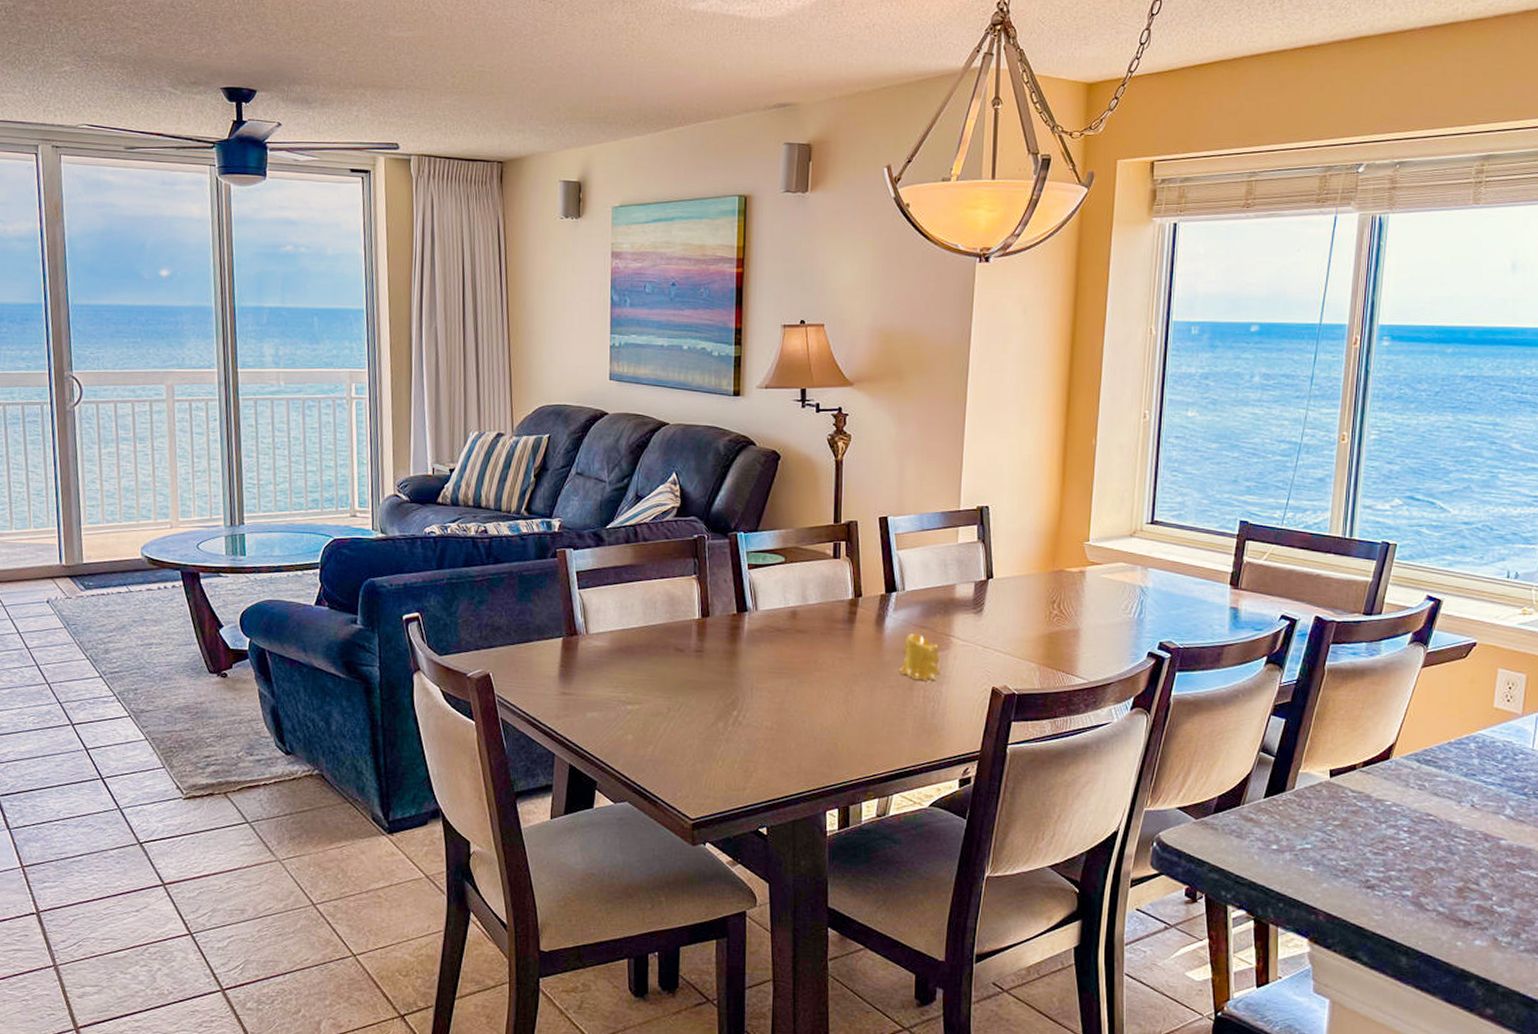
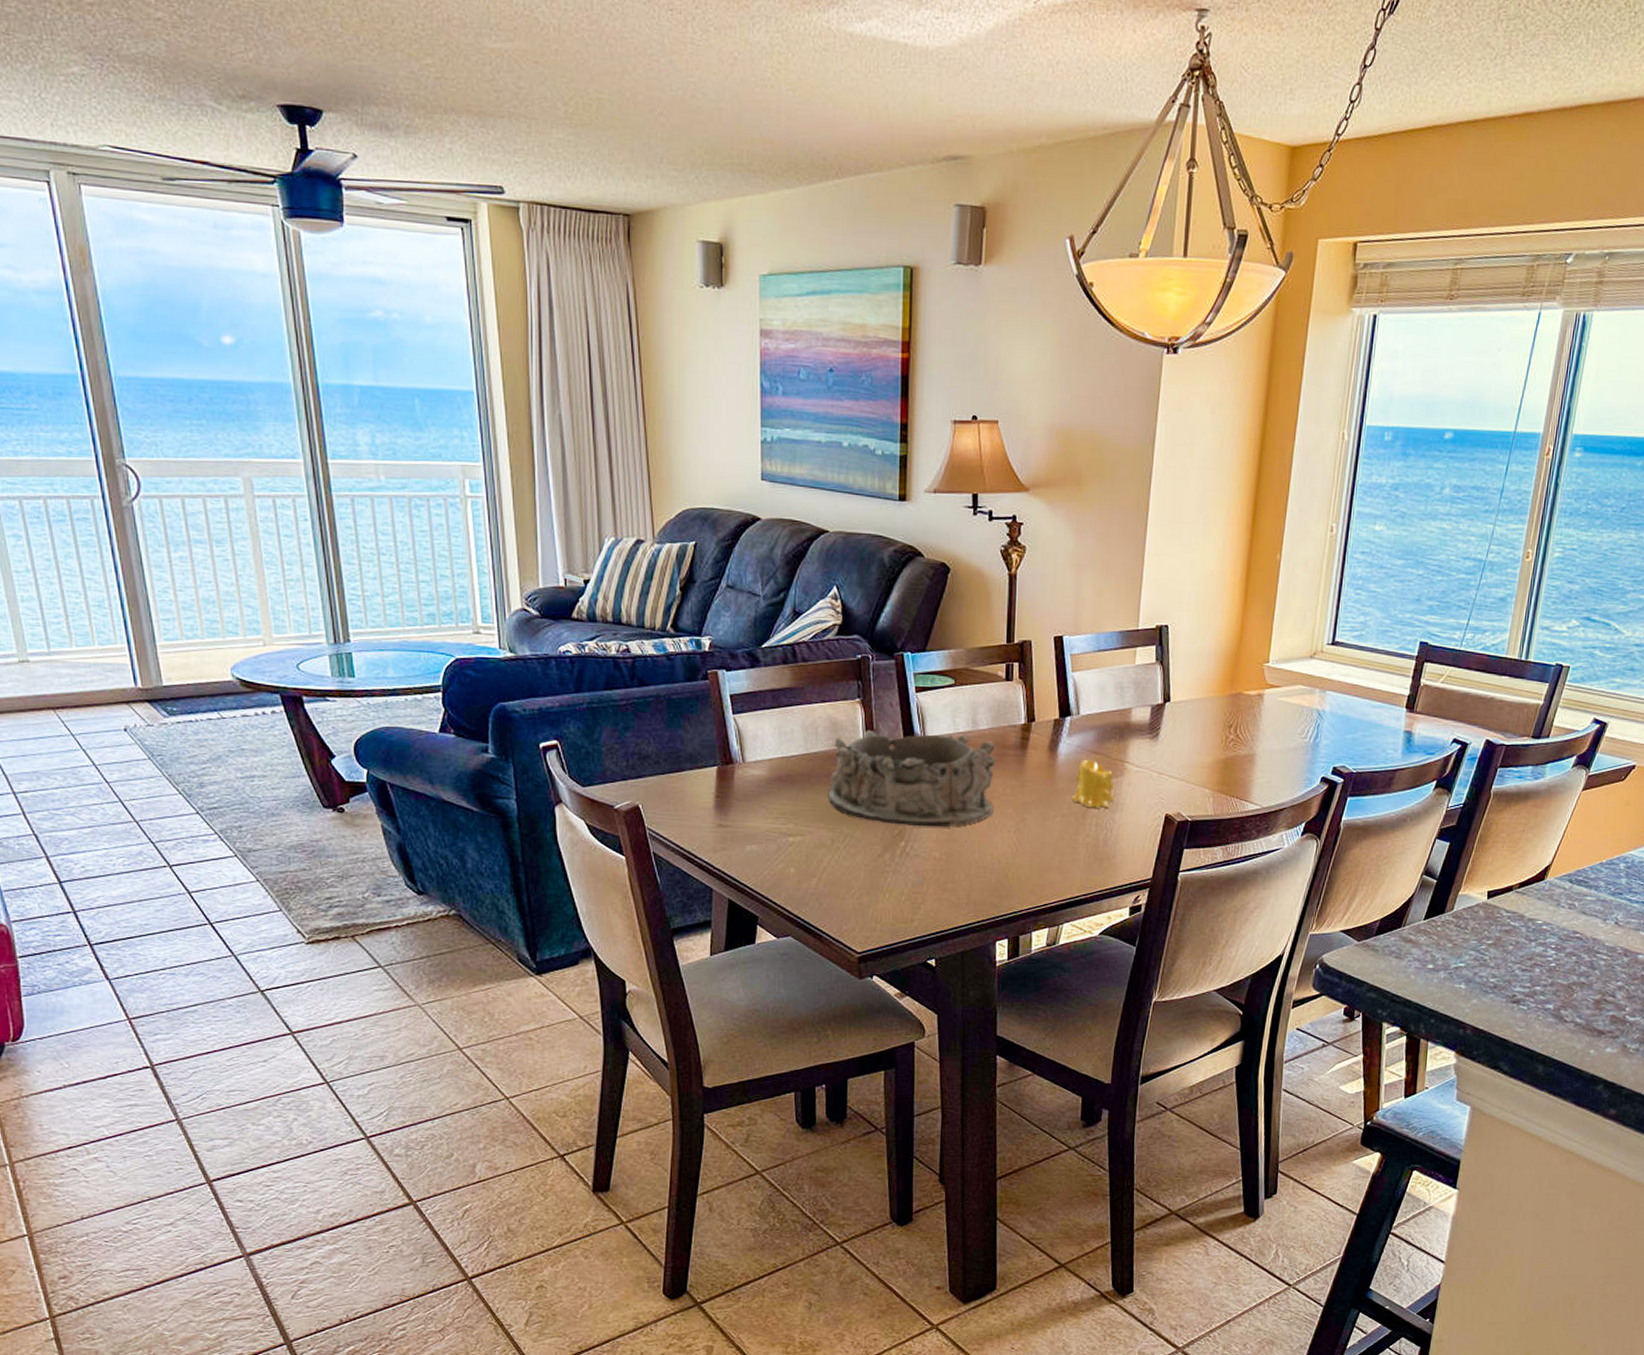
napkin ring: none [665,605,824,698] -> present [828,731,995,827]

